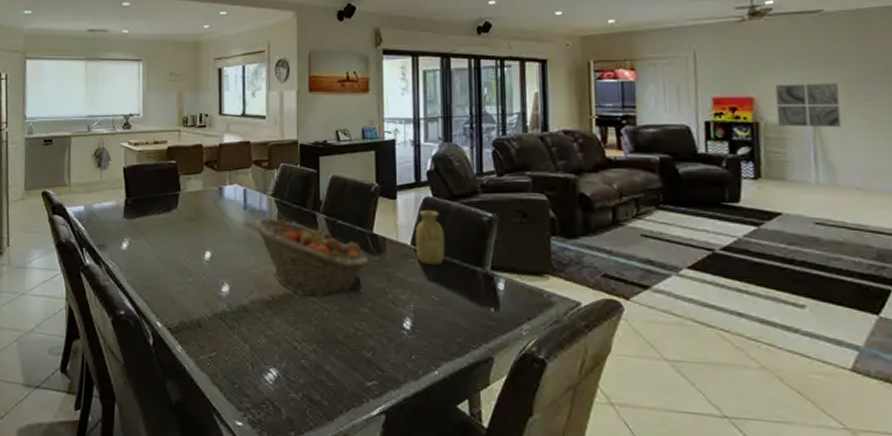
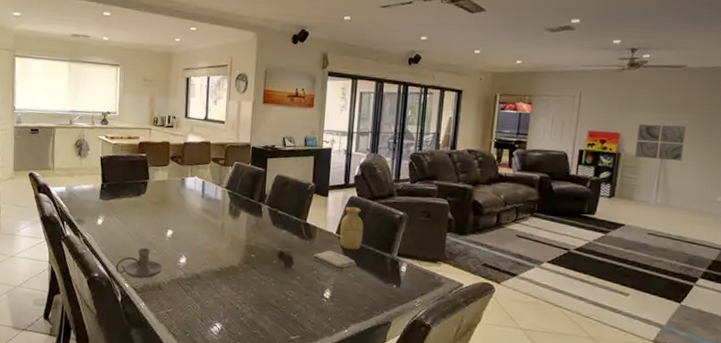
candle holder: none [145,275,202,315] -> present [115,247,163,279]
fruit basket: present [253,217,369,297] -> none [209,205,301,271]
washcloth: none [384,266,441,294] -> present [312,250,357,272]

